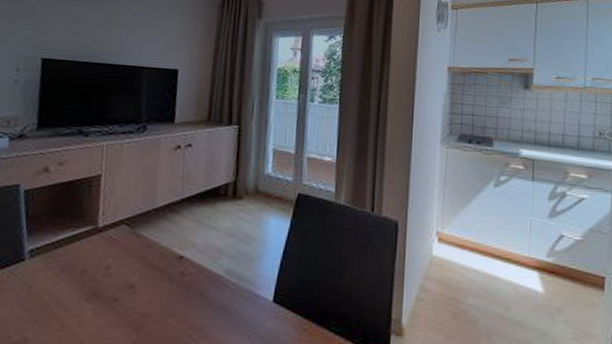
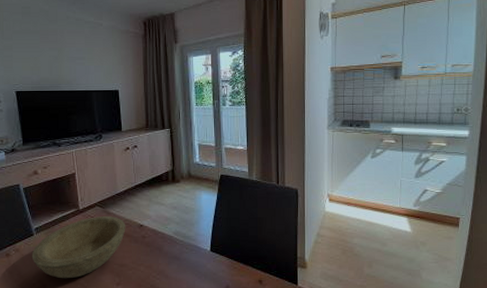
bowl: none [15,239,160,331] -> present [31,216,126,279]

